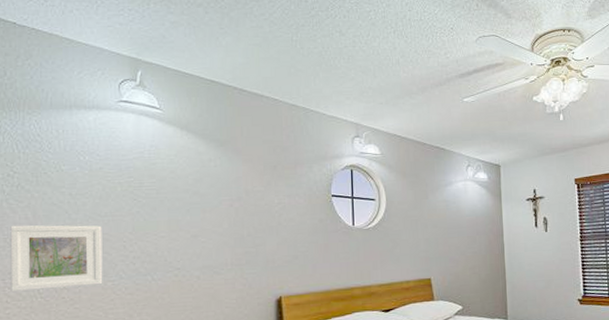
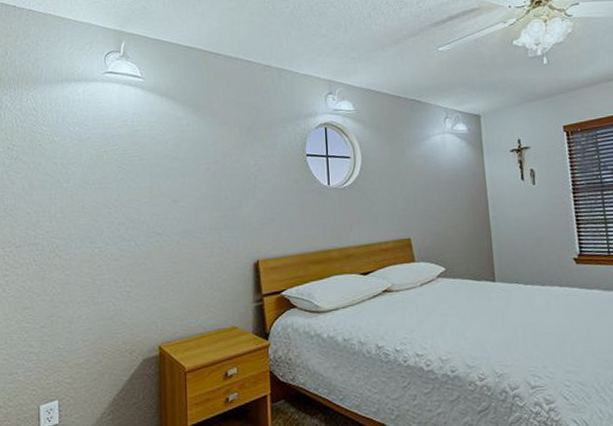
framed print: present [10,225,103,291] -> none [9,193,91,259]

